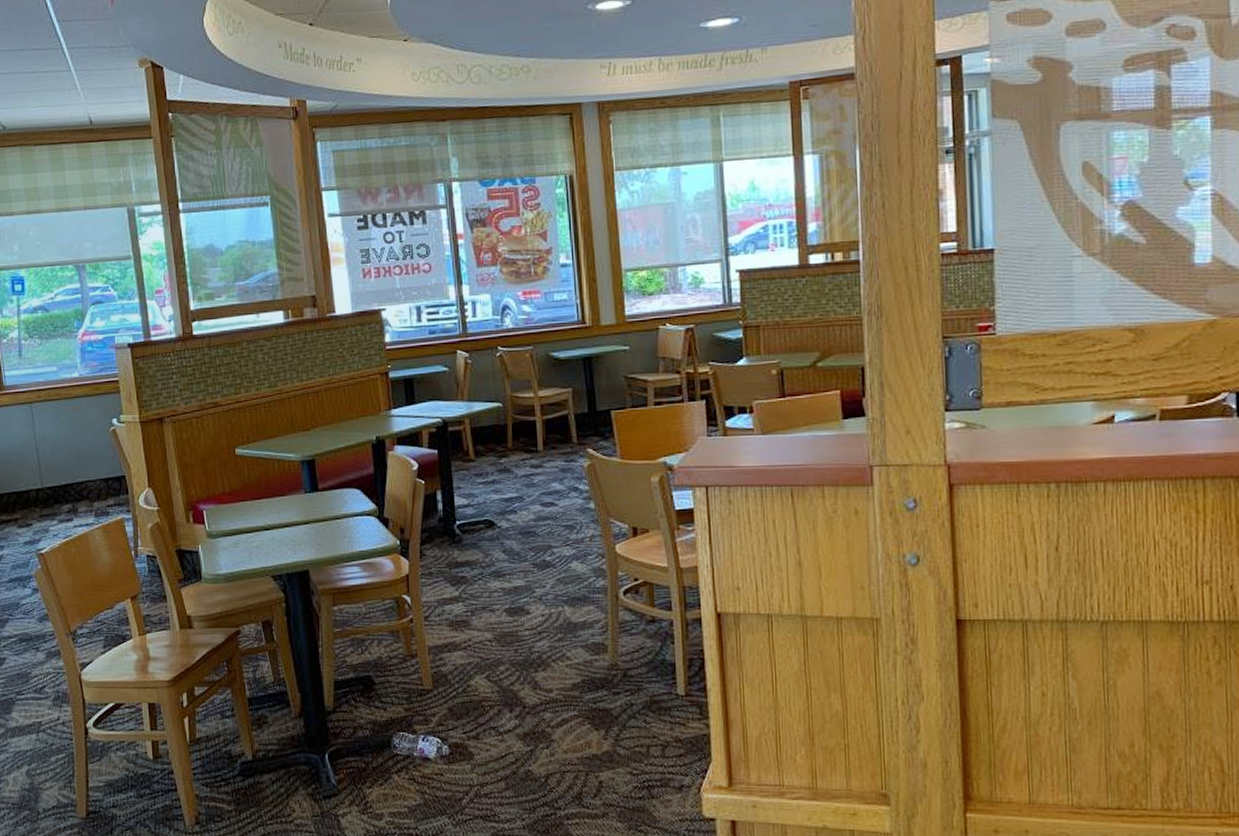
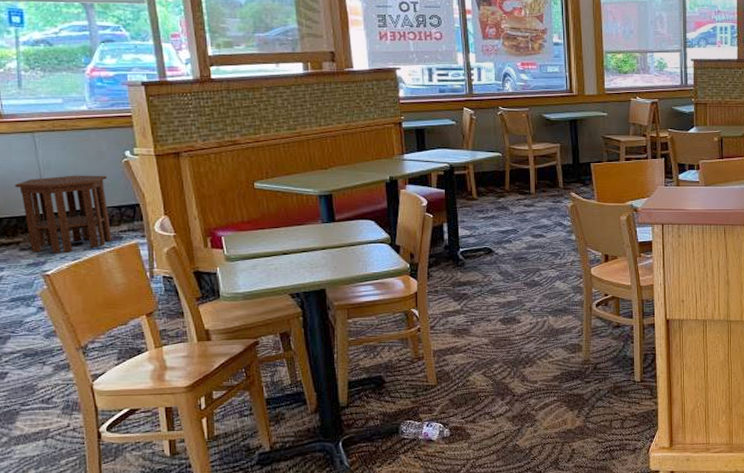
side table: none [15,445,100,530] -> present [15,175,112,253]

